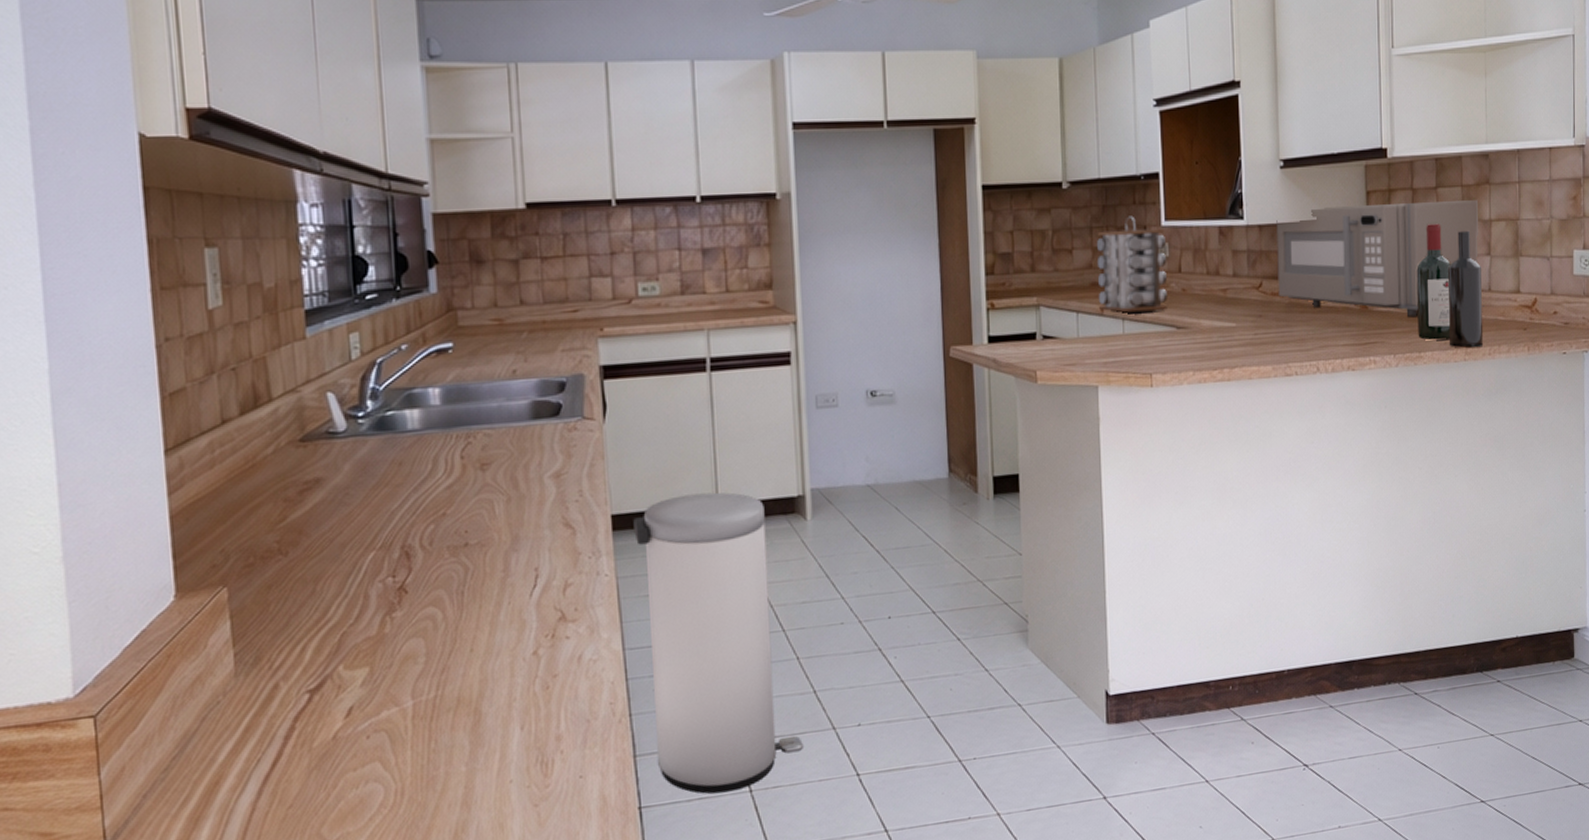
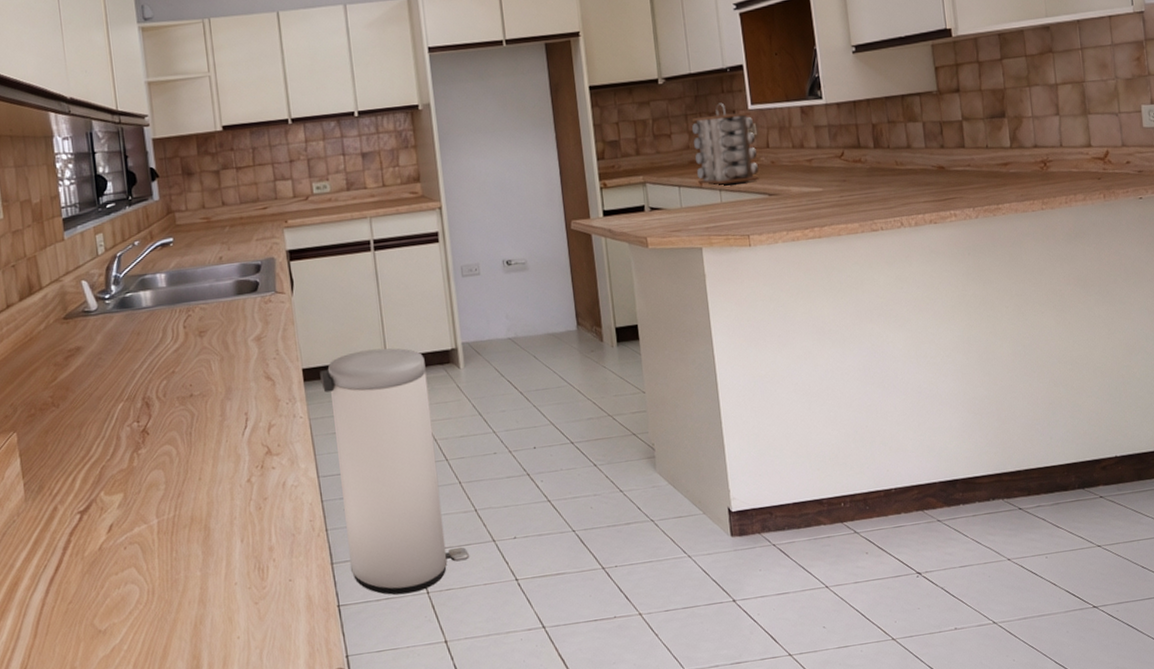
microwave: present [1276,200,1484,318] -> none [852,67,1057,175]
wine bottle: present [1416,223,1451,341] -> none [988,90,1026,194]
wine bottle: present [1447,230,1484,348] -> none [1018,94,1060,199]

